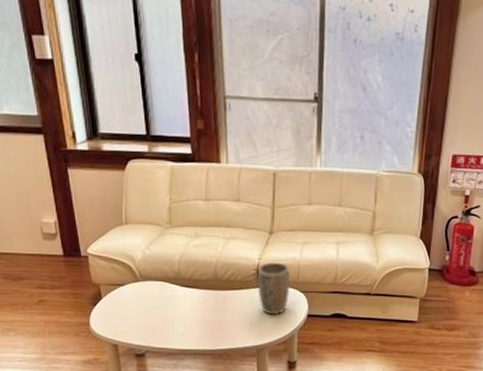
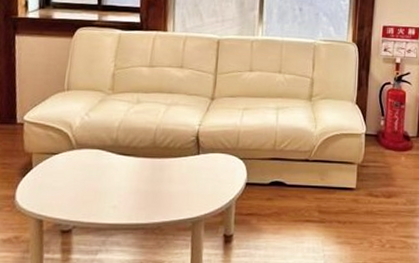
plant pot: present [258,262,290,315] -> none [196,128,230,184]

